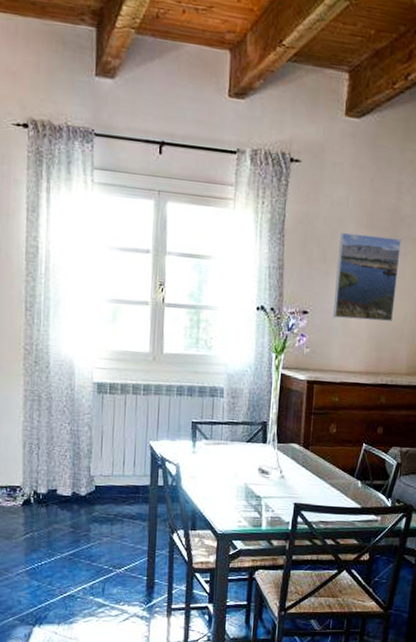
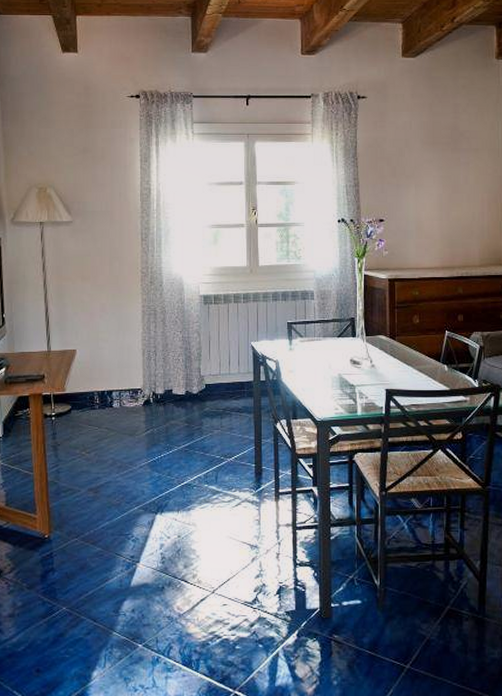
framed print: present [333,232,401,322] -> none [406,150,463,223]

